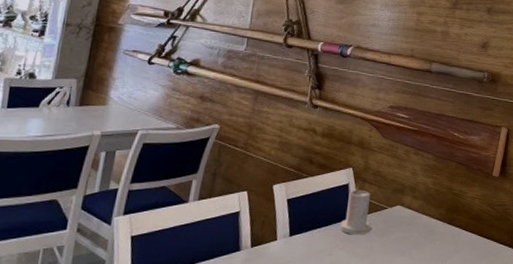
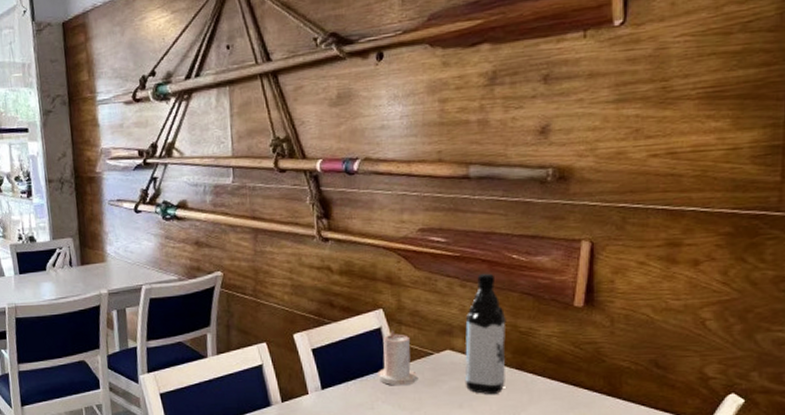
water bottle: none [408,145,445,245] -> present [464,273,506,395]

